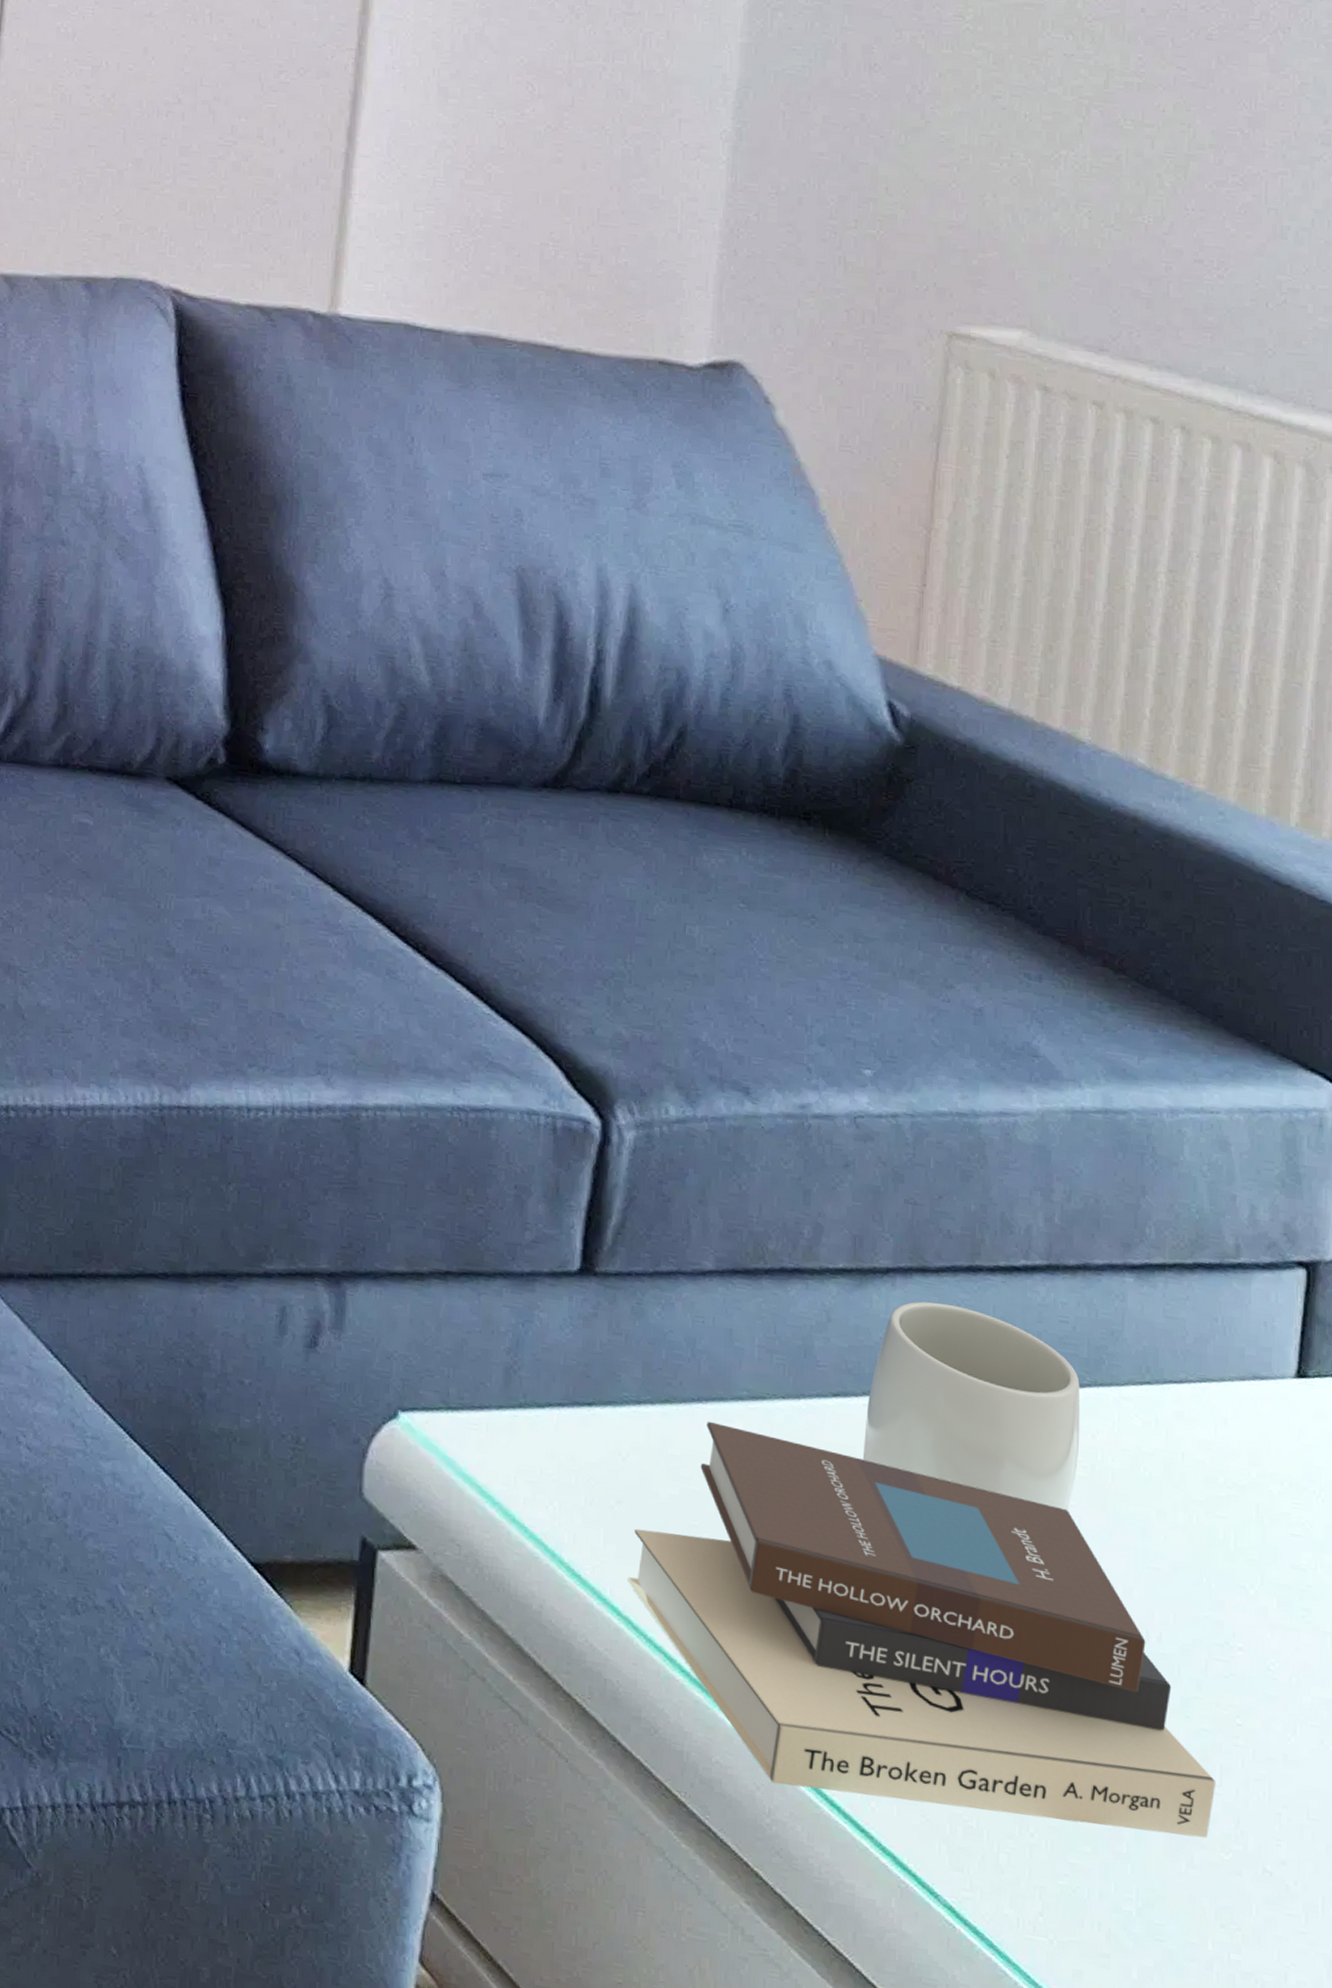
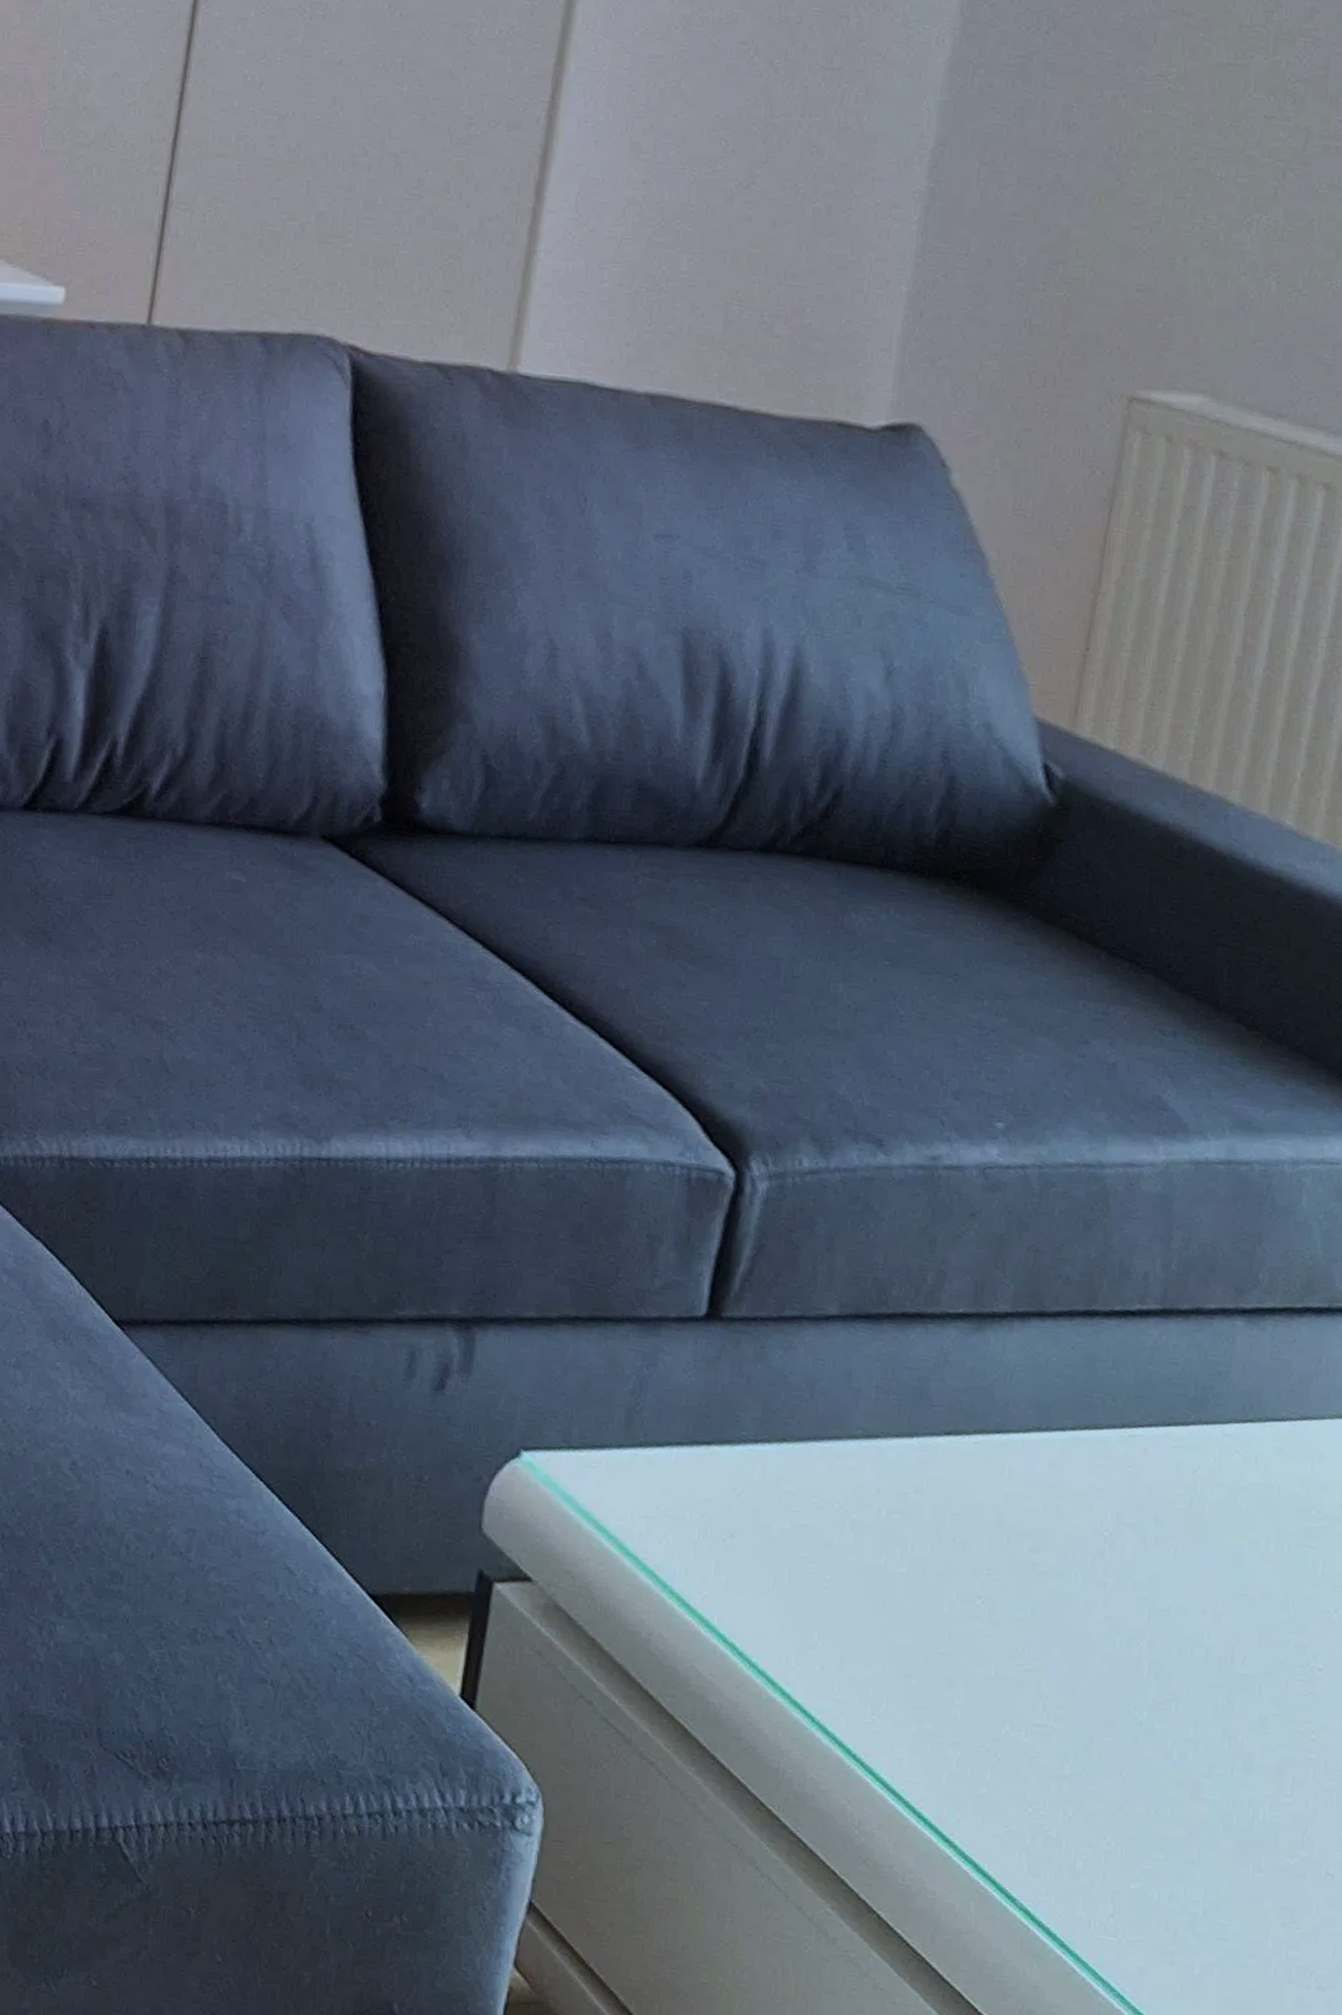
books: present [628,1421,1217,1839] -> none [735,1458,1288,1845]
mug: present [862,1301,1081,1511] -> none [970,1344,1185,1542]

